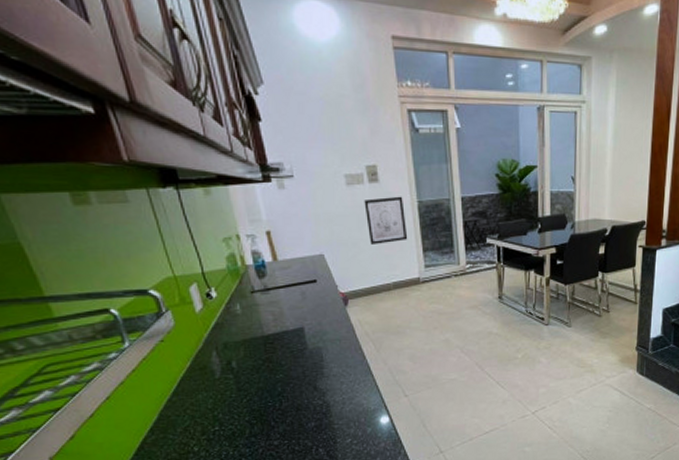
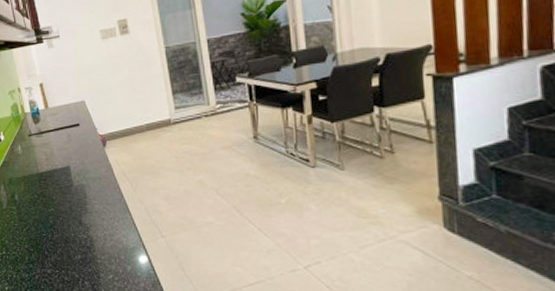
wall art: present [364,196,408,244] -> none [117,44,158,90]

